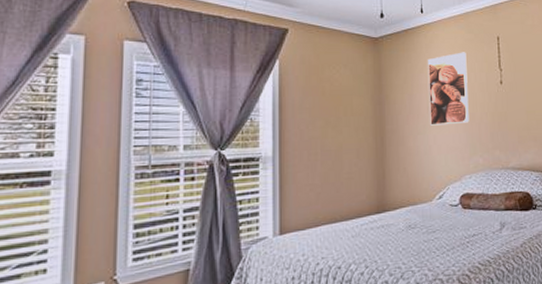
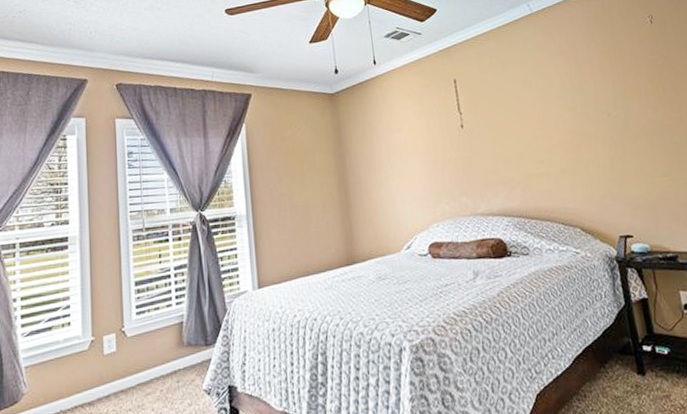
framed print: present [427,52,469,126] -> none [384,99,432,176]

